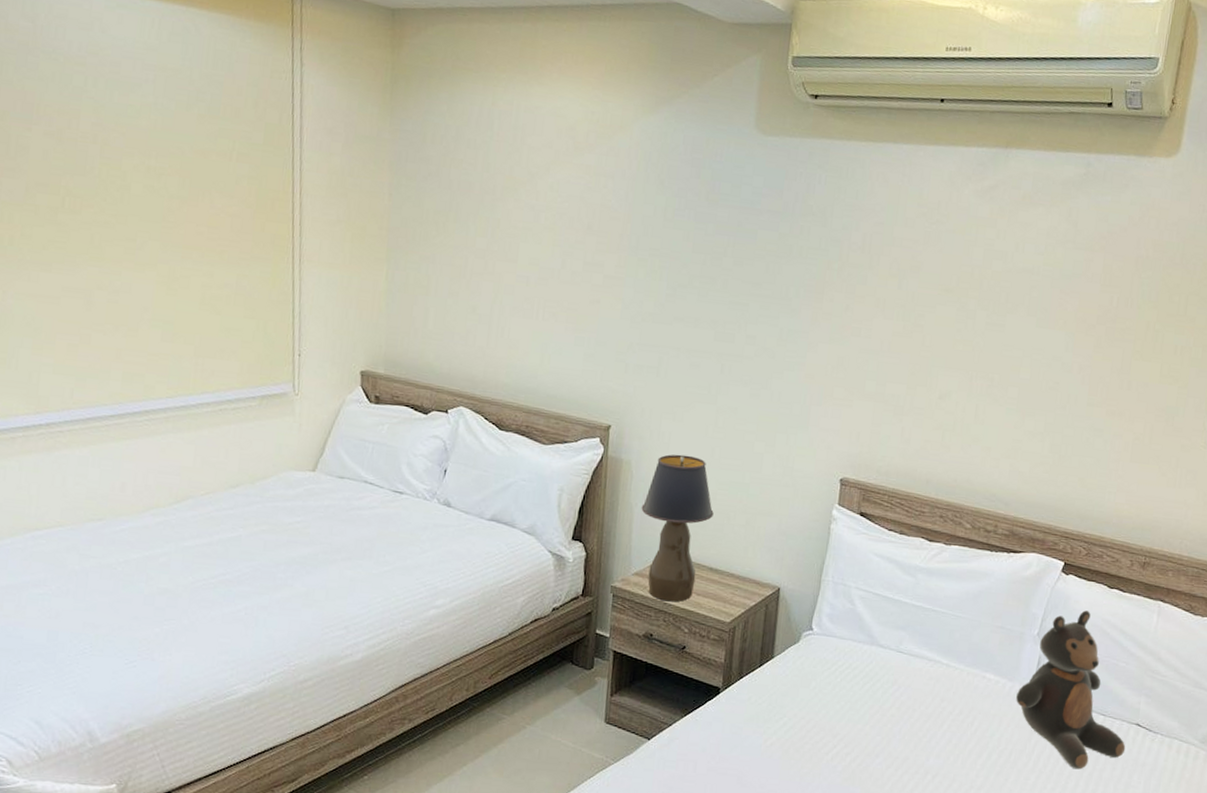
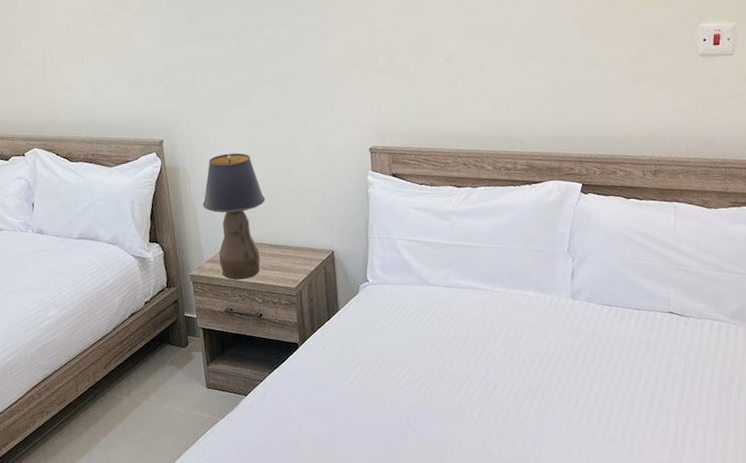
teddy bear: present [1016,610,1126,770] -> none [557,222,663,360]

